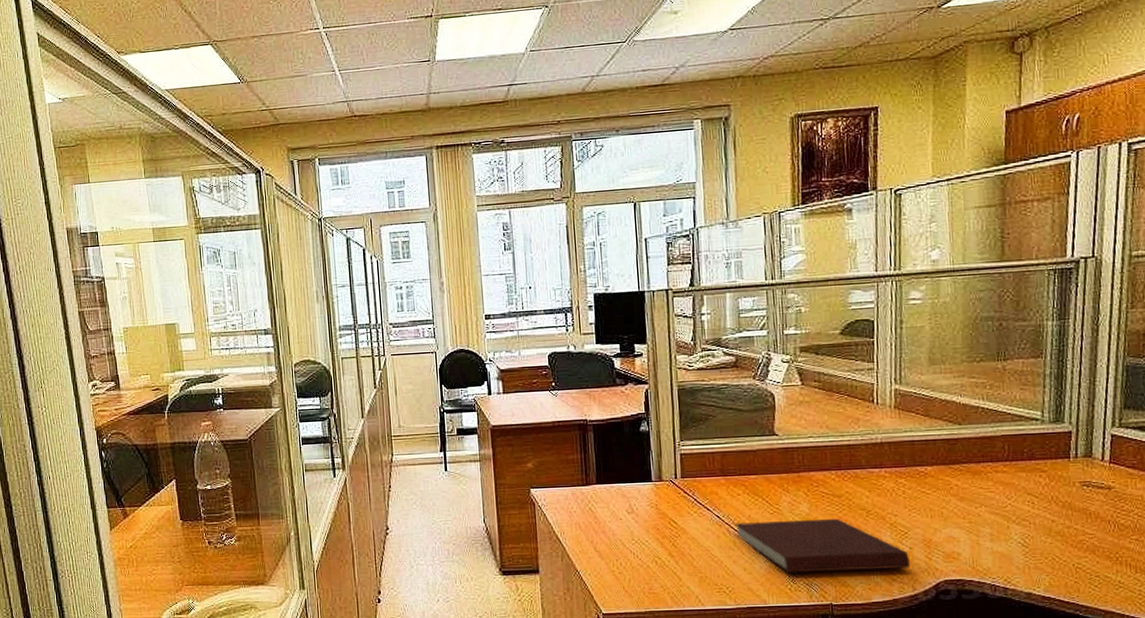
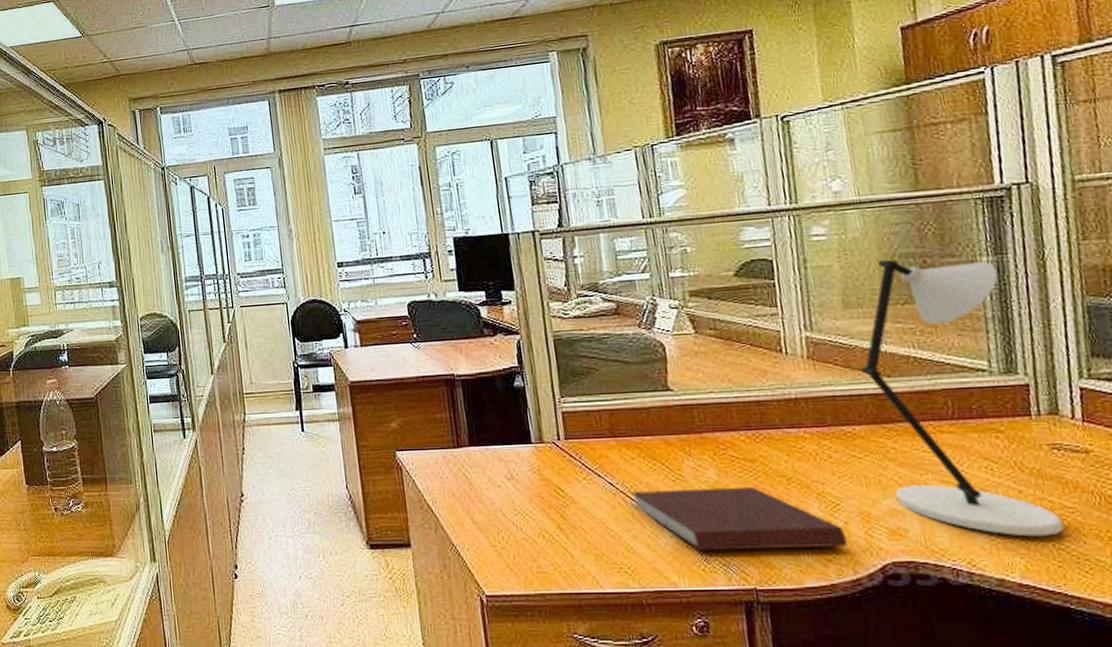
desk lamp: none [937,322,1082,558] -> present [860,259,1064,537]

